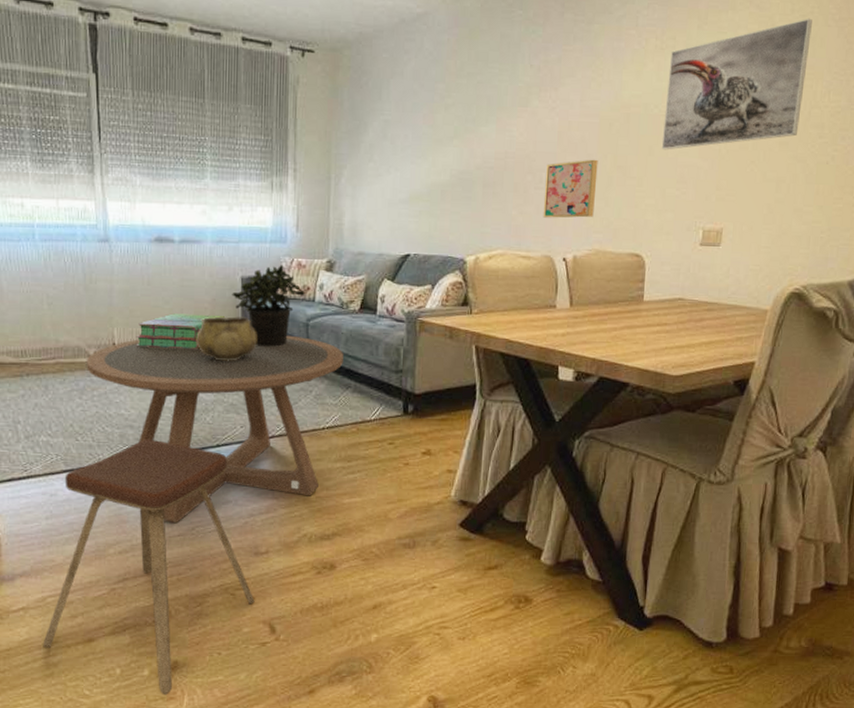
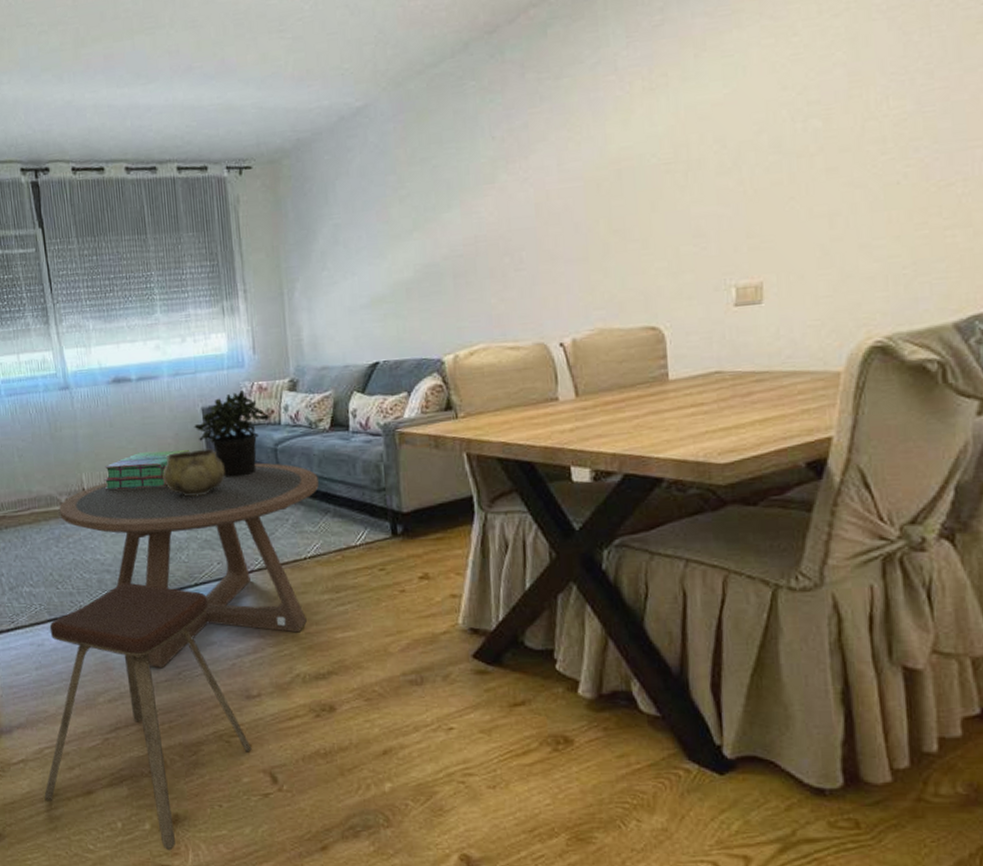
wall art: present [543,159,598,218] -> none [526,227,591,302]
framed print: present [661,18,812,150] -> none [664,16,851,204]

